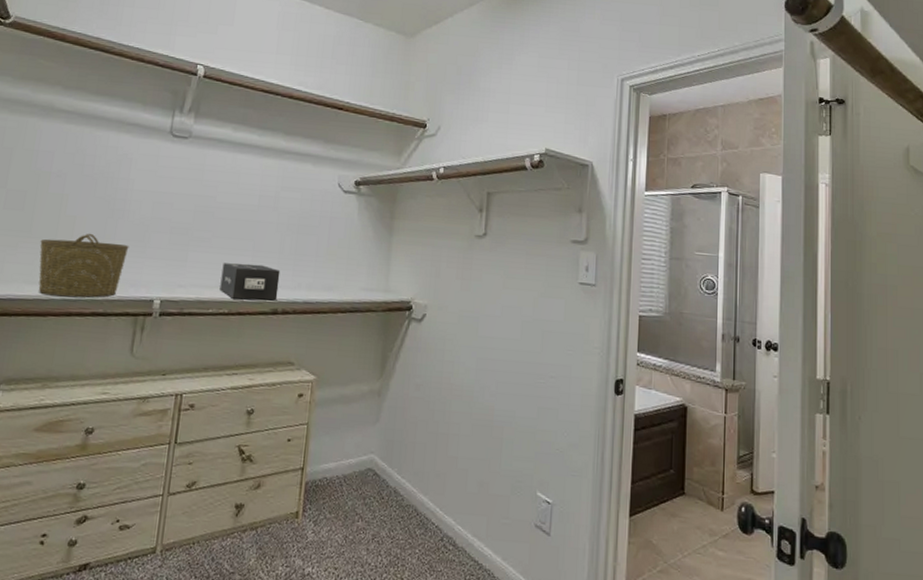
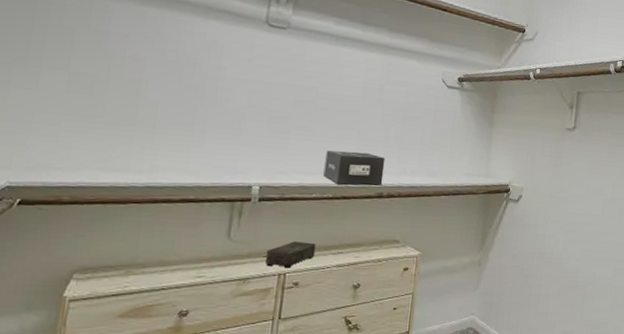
basket: present [38,233,129,298] -> none [115,120,223,184]
decorative box: none [164,360,212,389] -> present [265,241,316,269]

